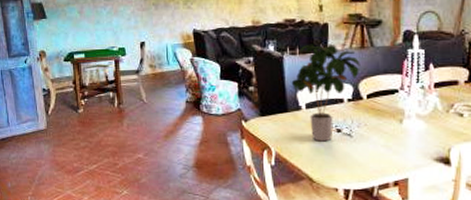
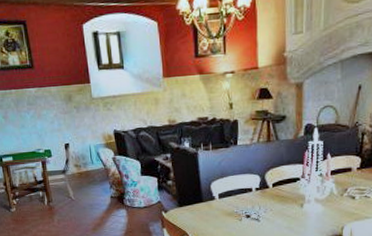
potted plant: present [291,44,360,142] -> none [205,139,267,227]

